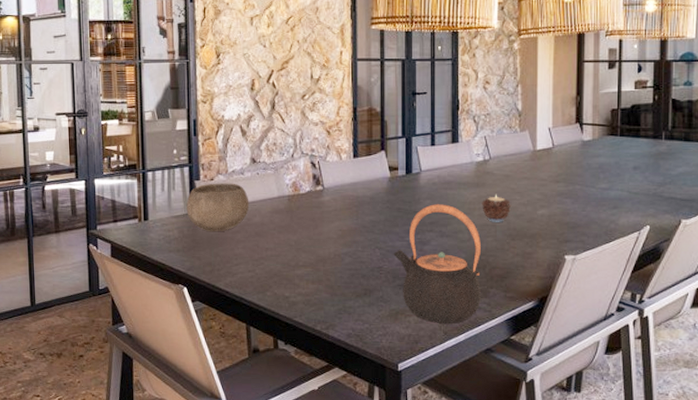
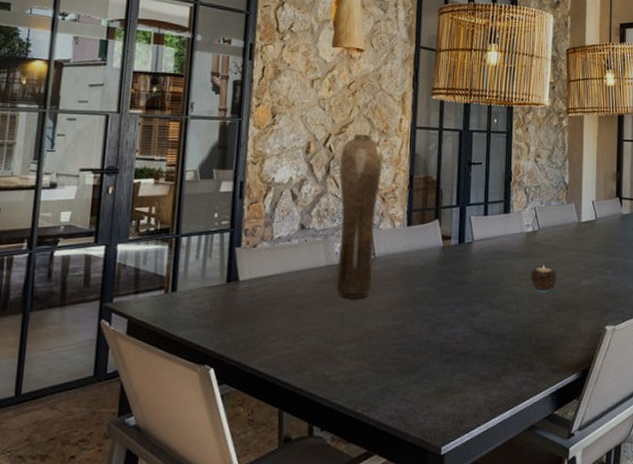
bowl: present [186,183,249,232] -> none [222,250,294,305]
vase: none [283,69,325,227] -> present [336,134,383,299]
teapot: present [393,204,481,323] -> none [442,274,528,400]

